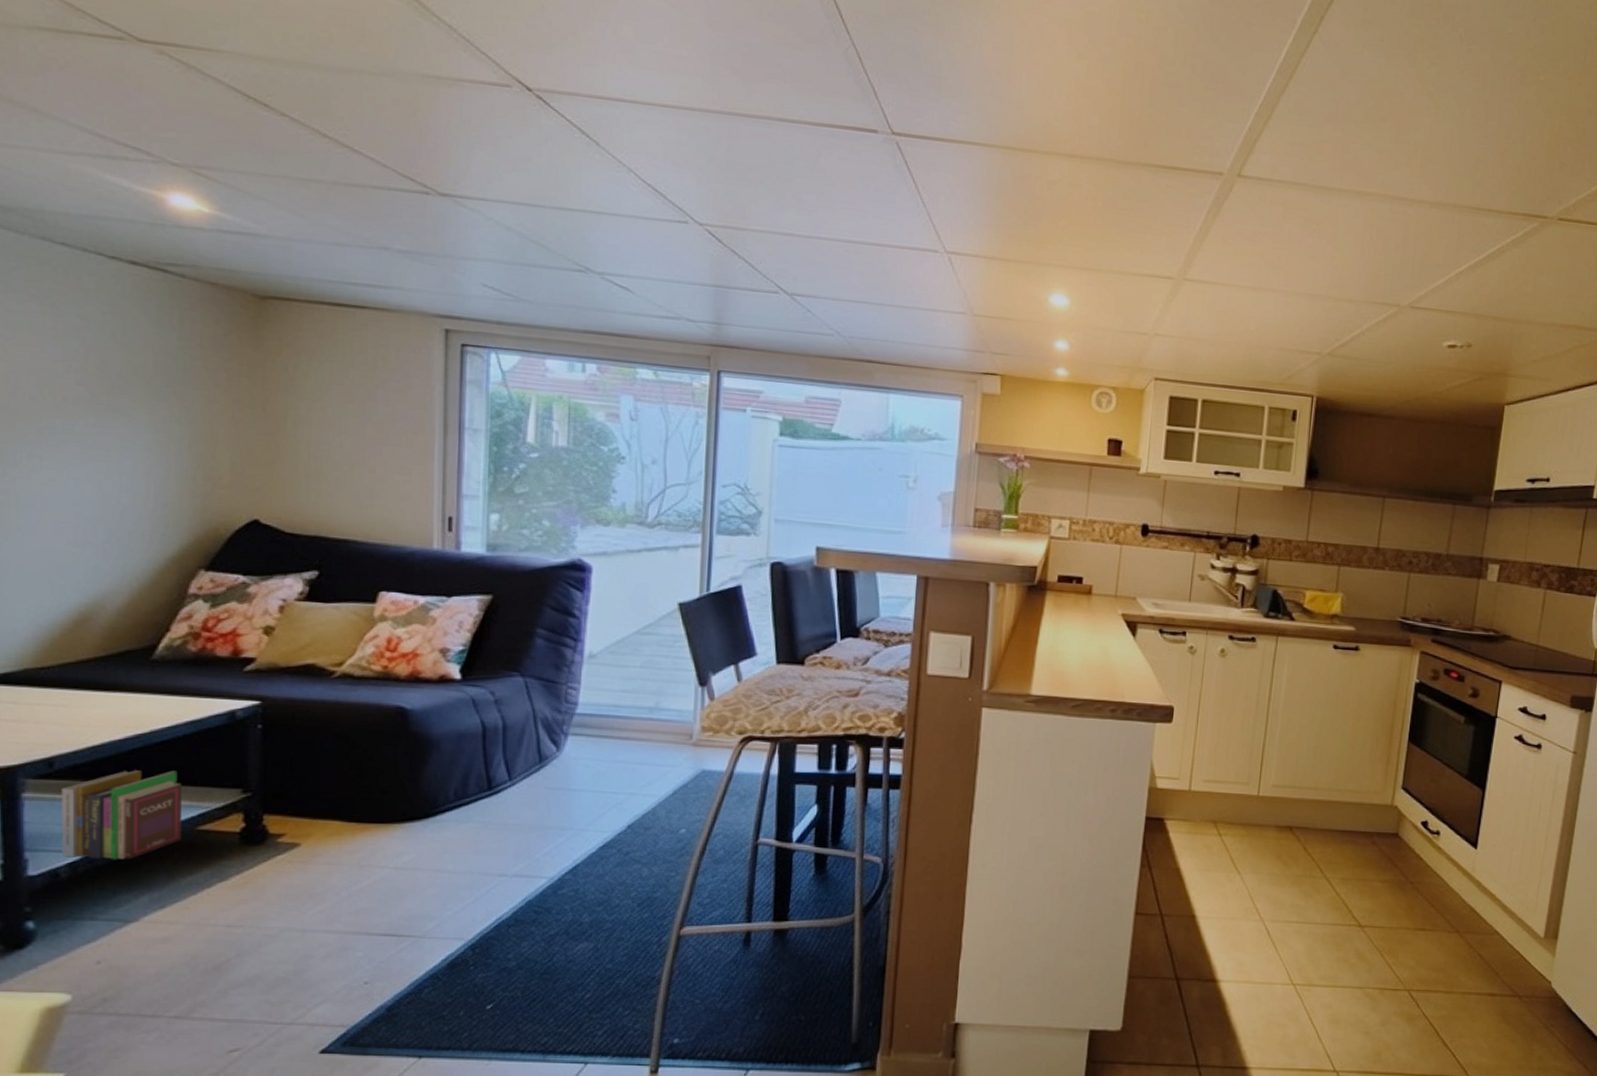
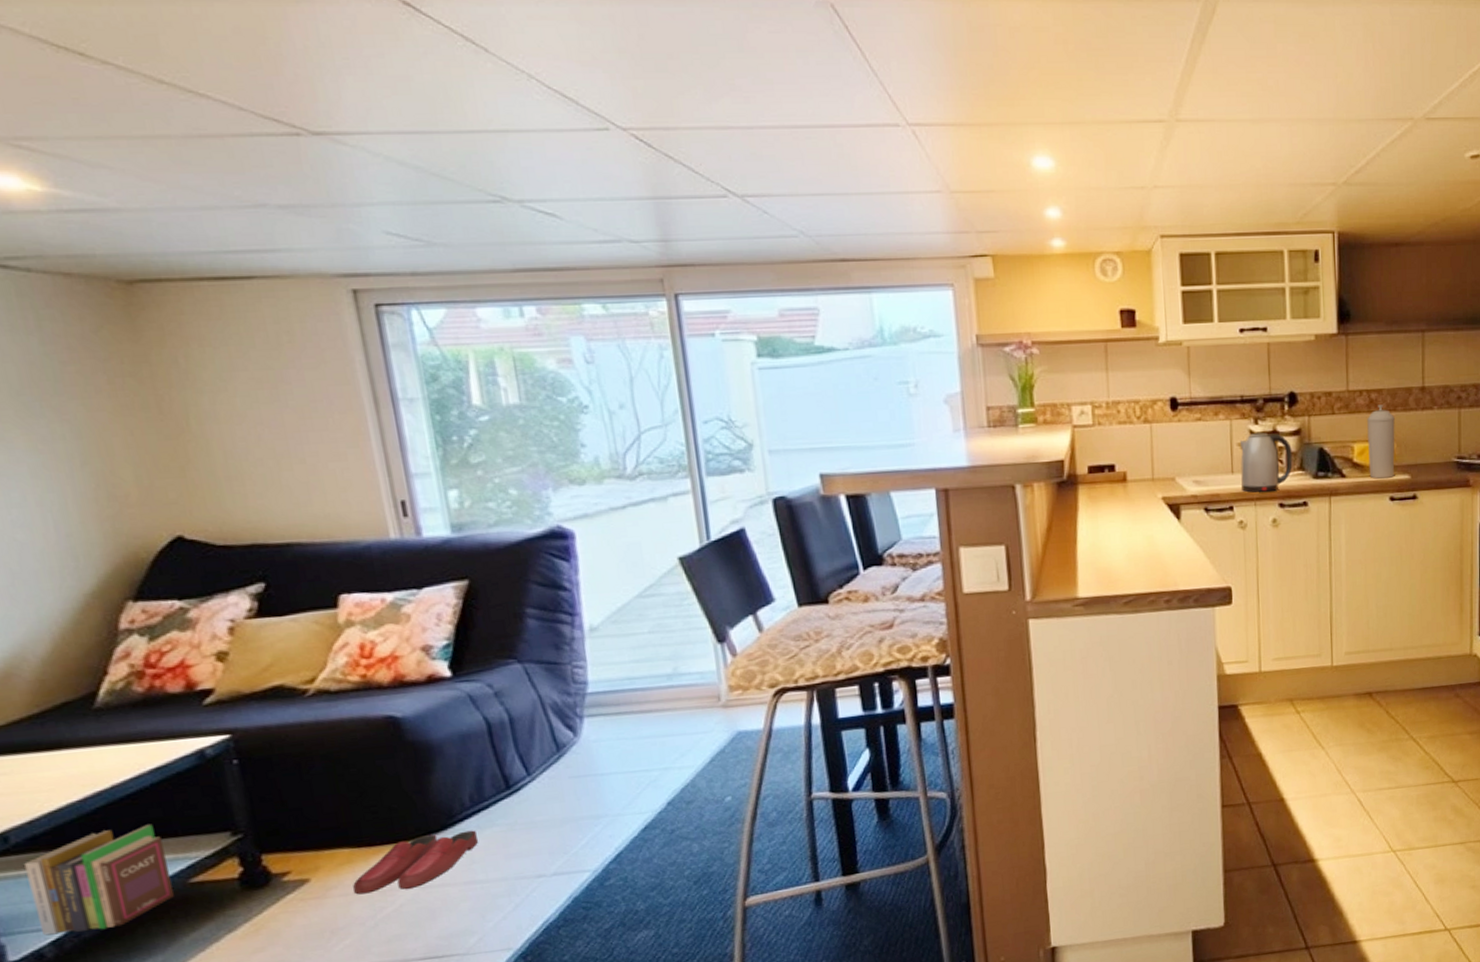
slippers: none [337,820,454,867] -> present [353,830,478,895]
kettle: none [1195,566,1248,623] -> present [1239,431,1293,493]
canister: none [1317,558,1348,628] -> present [1367,405,1395,480]

